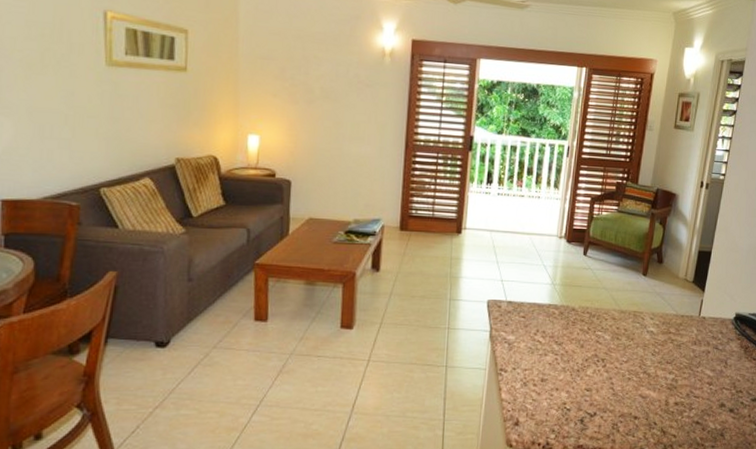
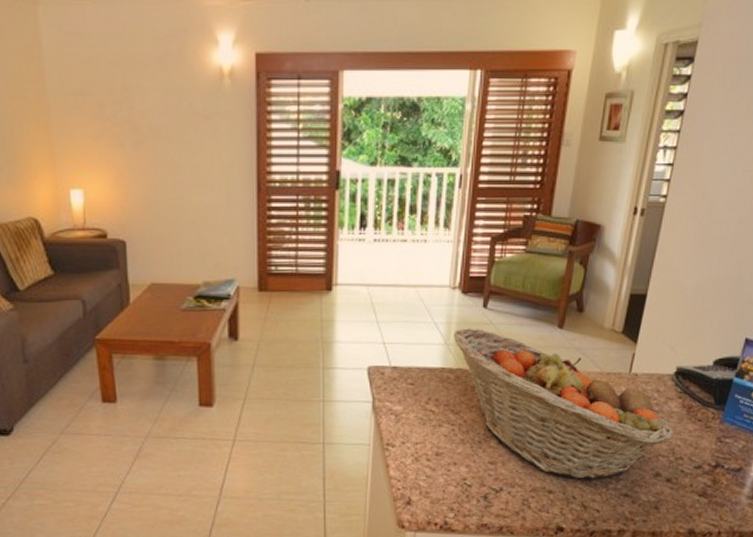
fruit basket: none [558,271,734,408] -> present [453,328,673,480]

